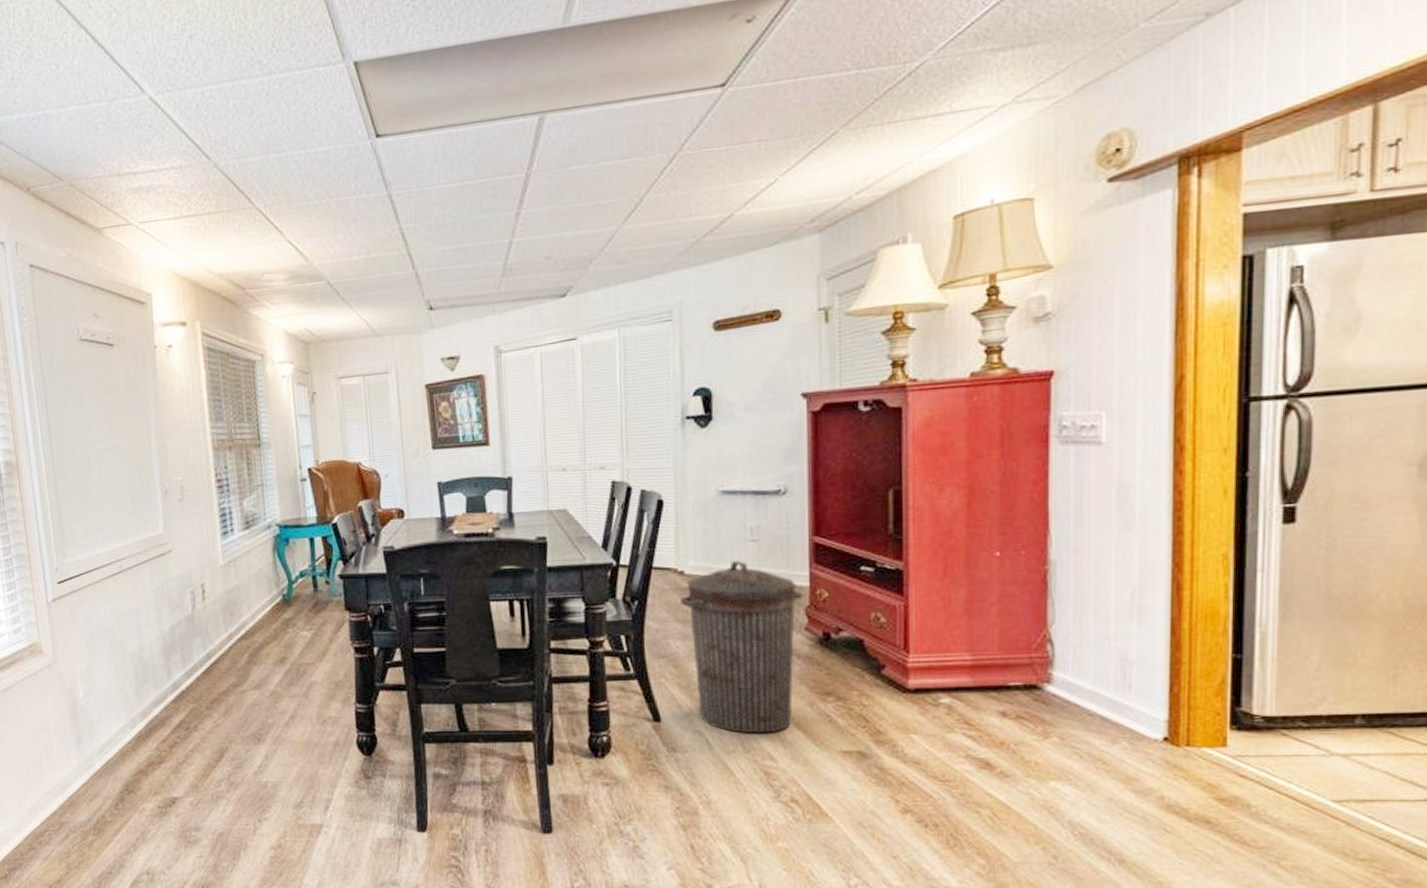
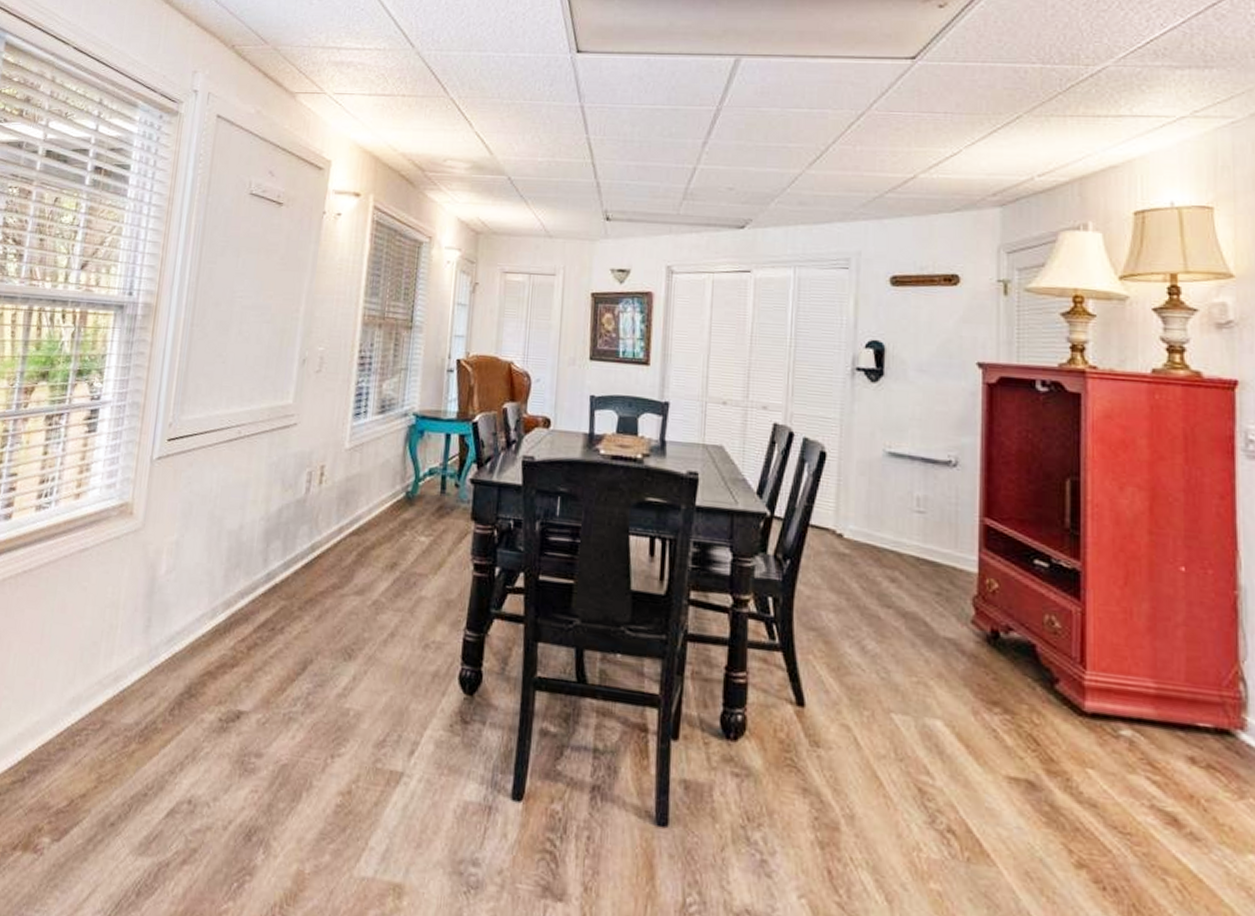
trash can: present [681,561,802,734] -> none [837,531,970,741]

